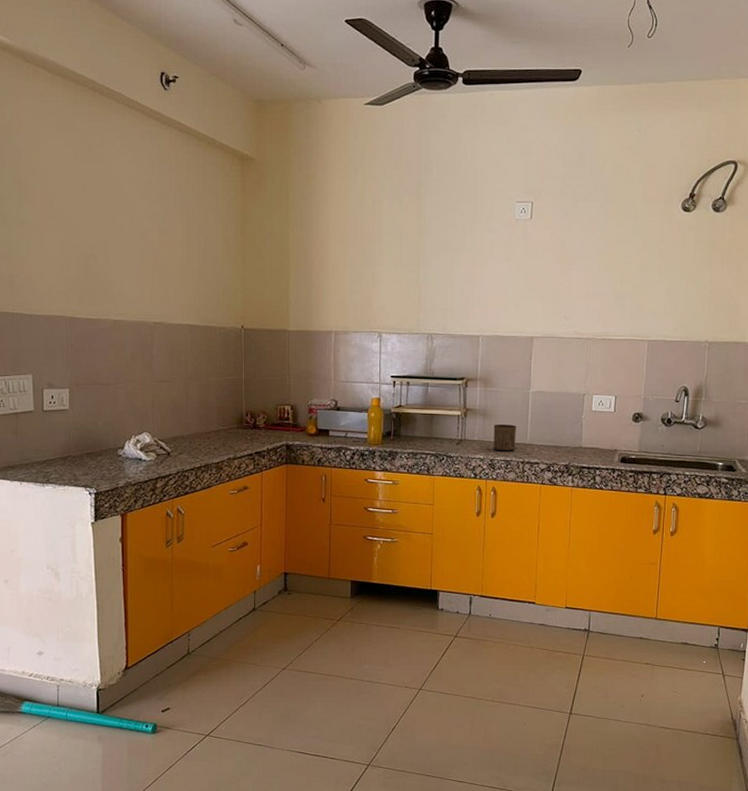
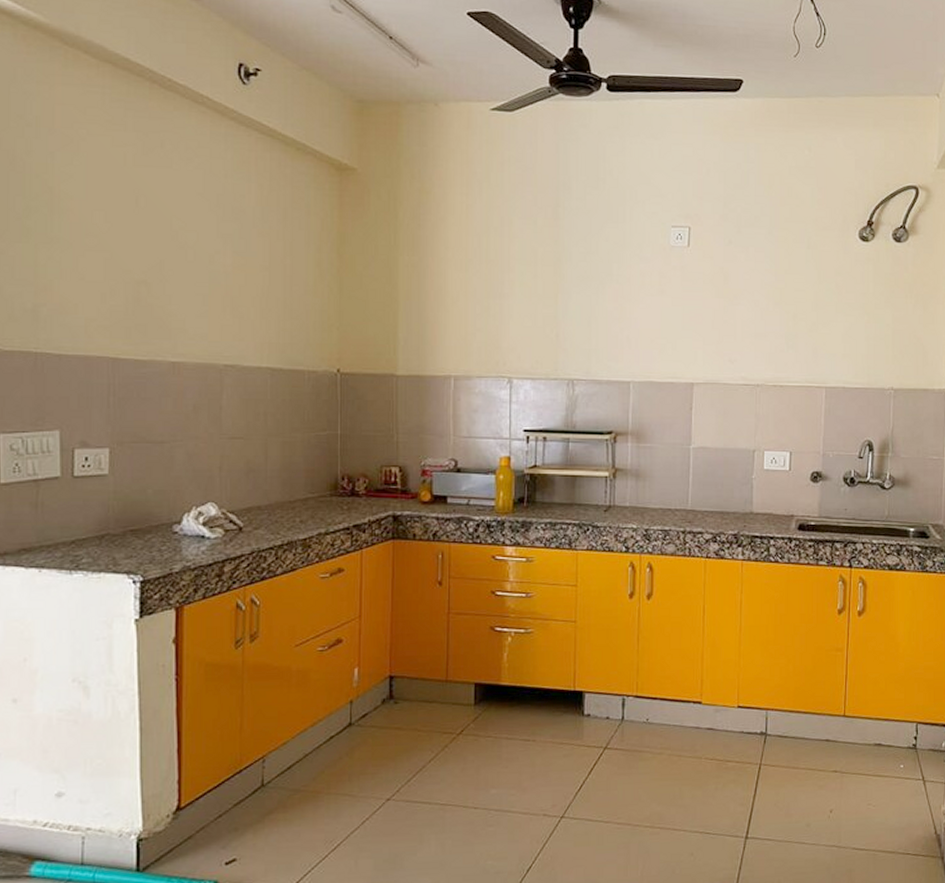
cup: present [493,424,517,451] -> none [649,487,676,519]

